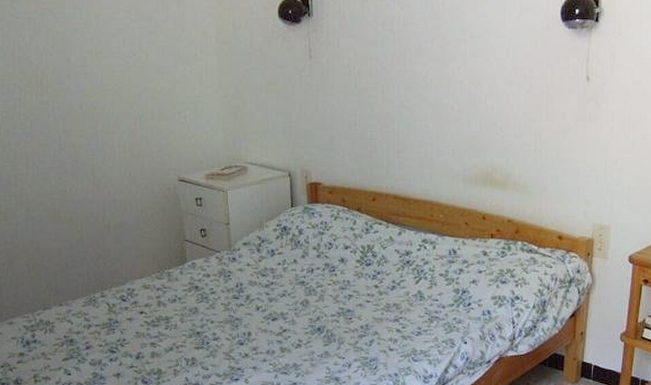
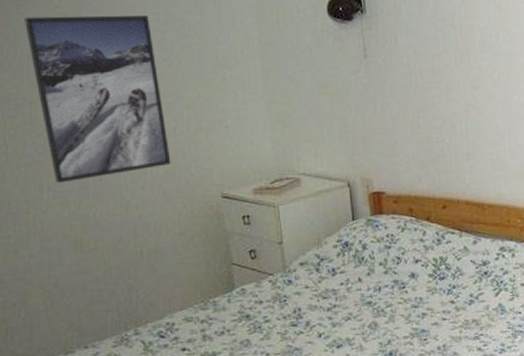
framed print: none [17,12,136,161] -> present [24,15,171,183]

